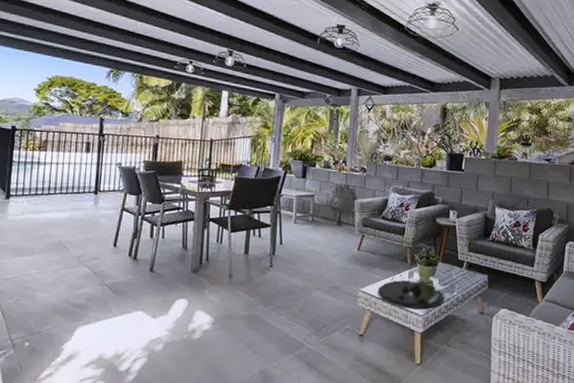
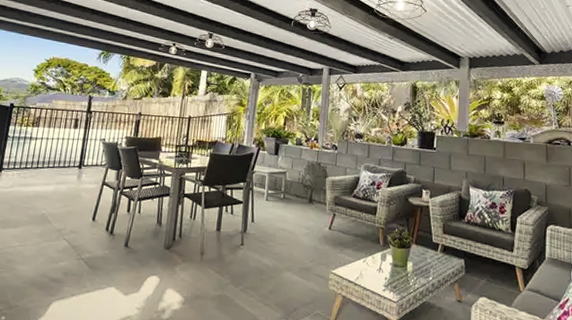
decorative tray: present [377,276,450,309] -> none [349,258,424,295]

